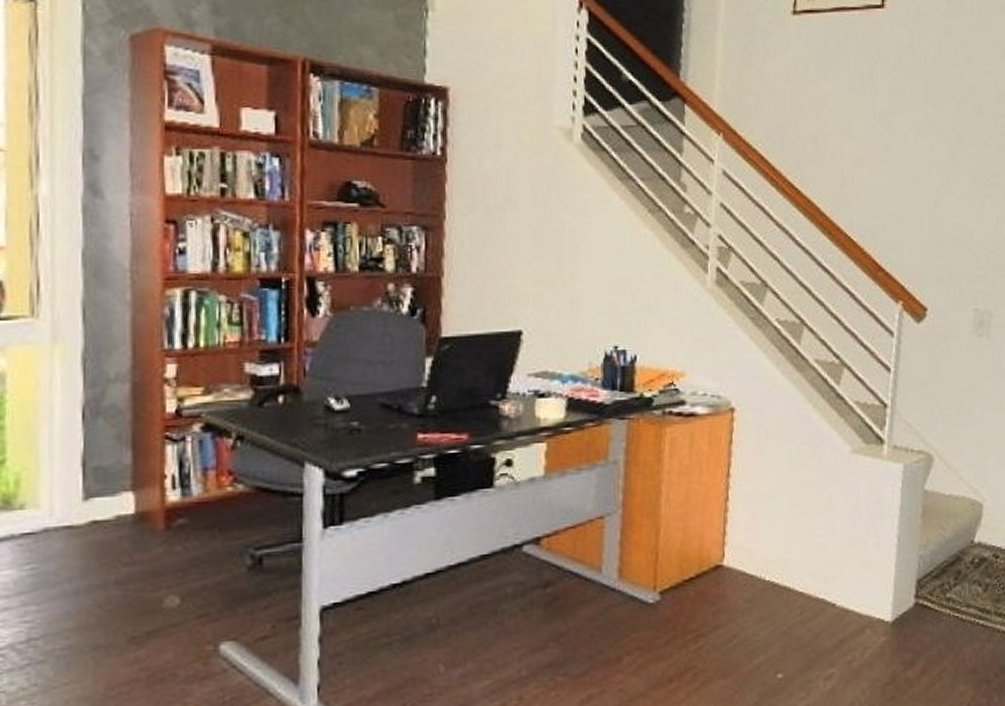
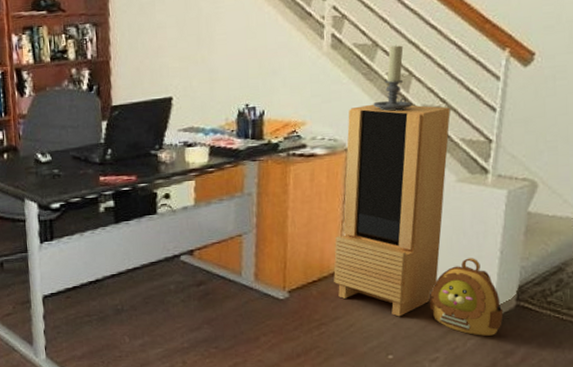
storage cabinet: none [714,355,844,623] -> present [333,104,450,317]
candle holder: none [762,286,804,365] -> present [373,44,413,111]
backpack: none [823,546,902,644] -> present [429,258,504,336]

